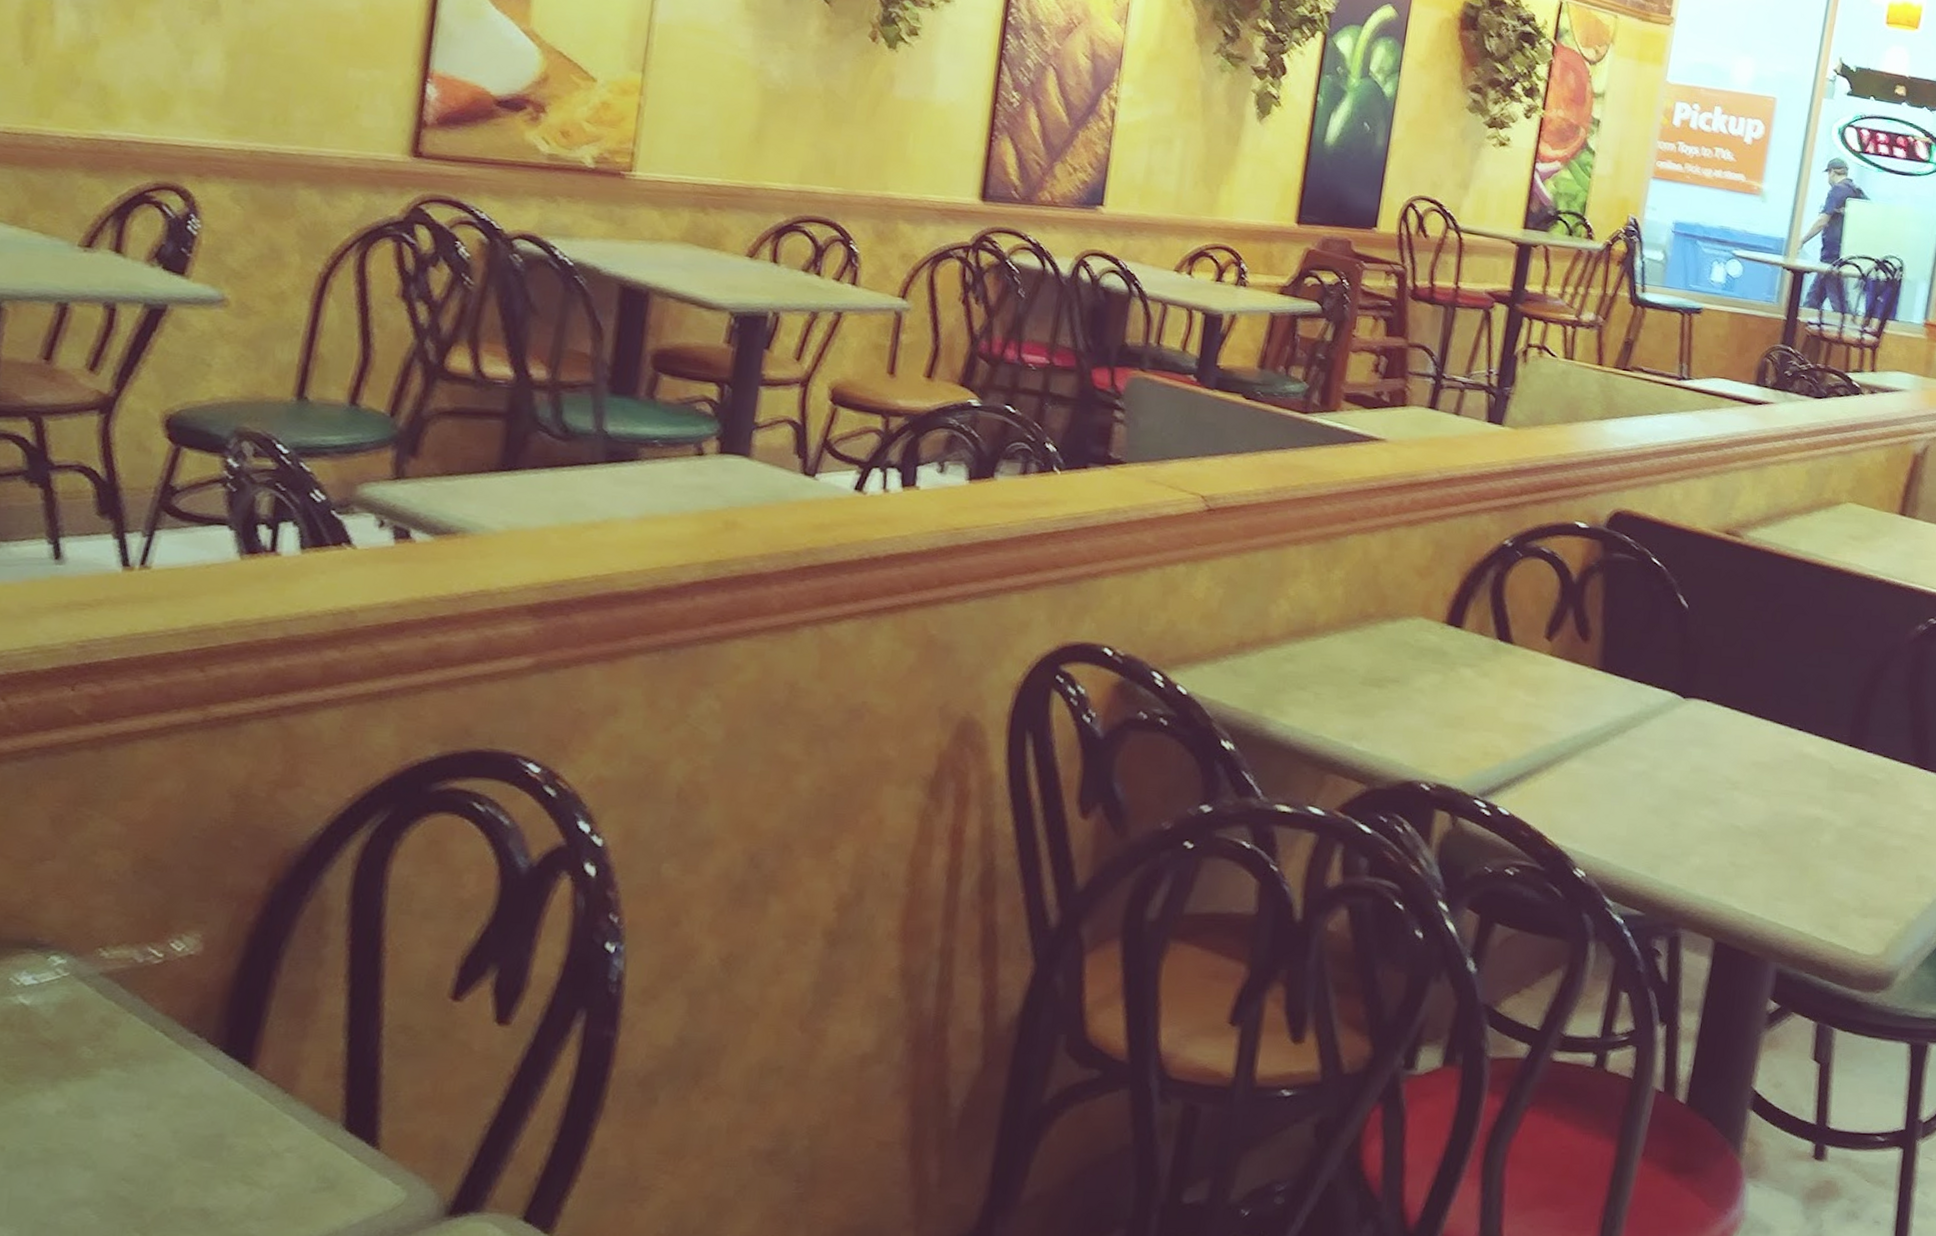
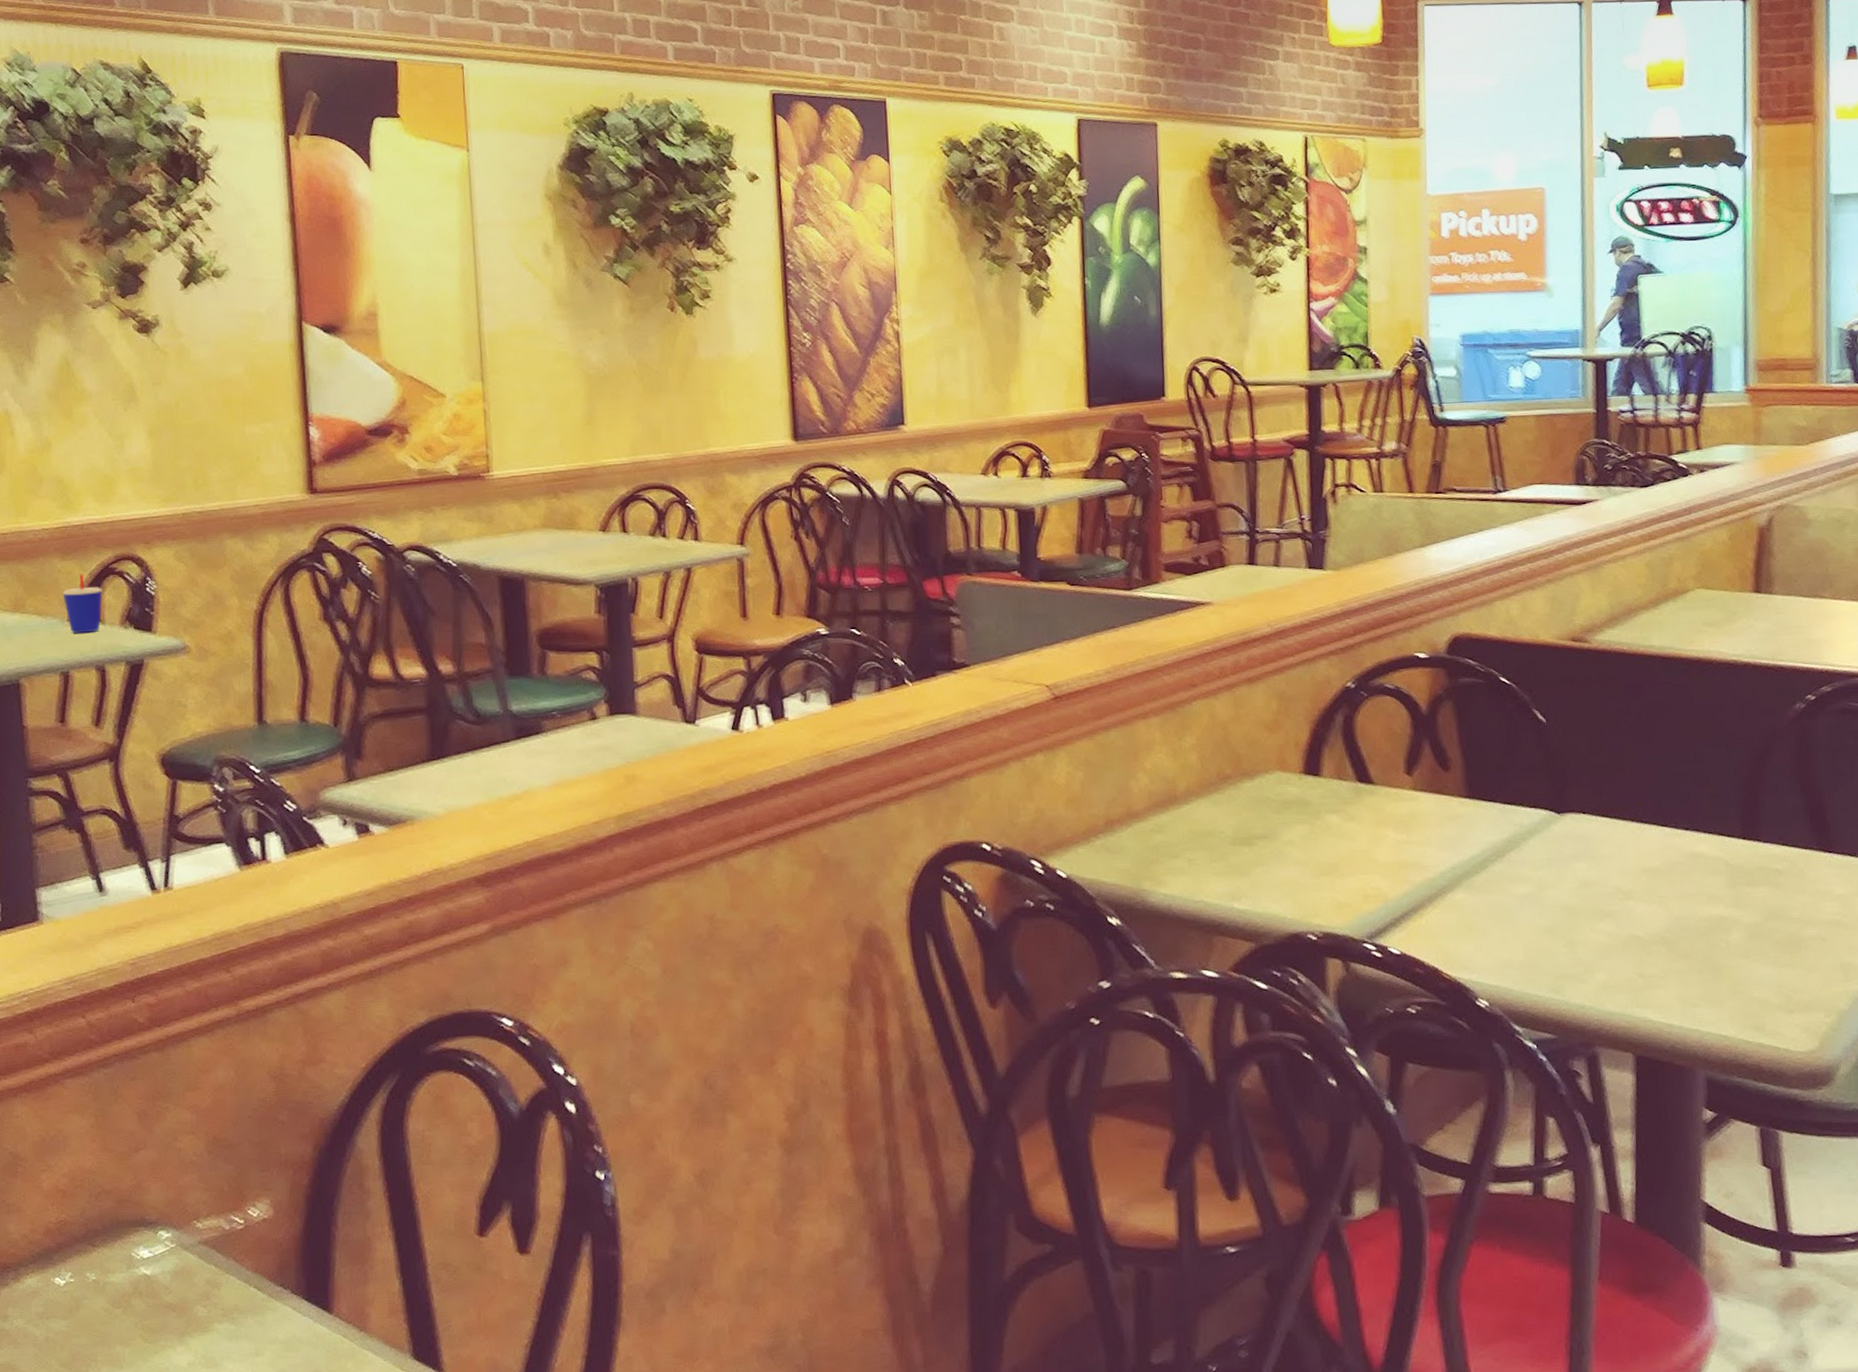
beverage cup: none [78,196,131,264] -> present [62,574,102,633]

